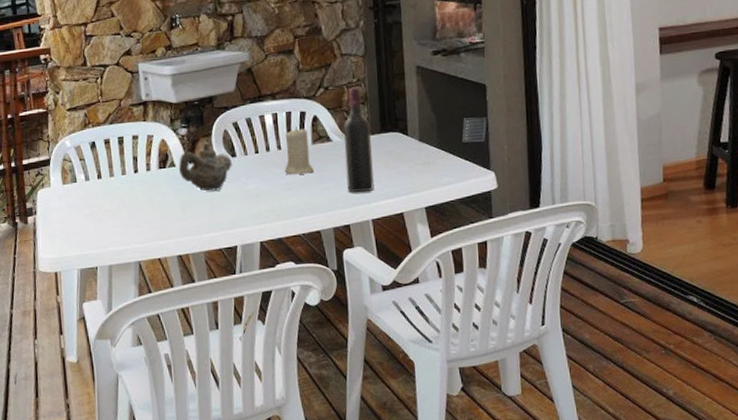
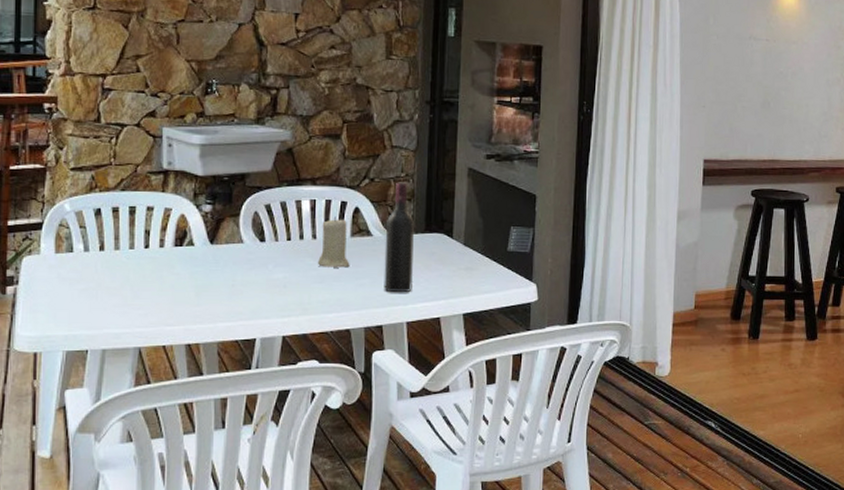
teapot: present [179,142,232,191] -> none [198,223,260,277]

